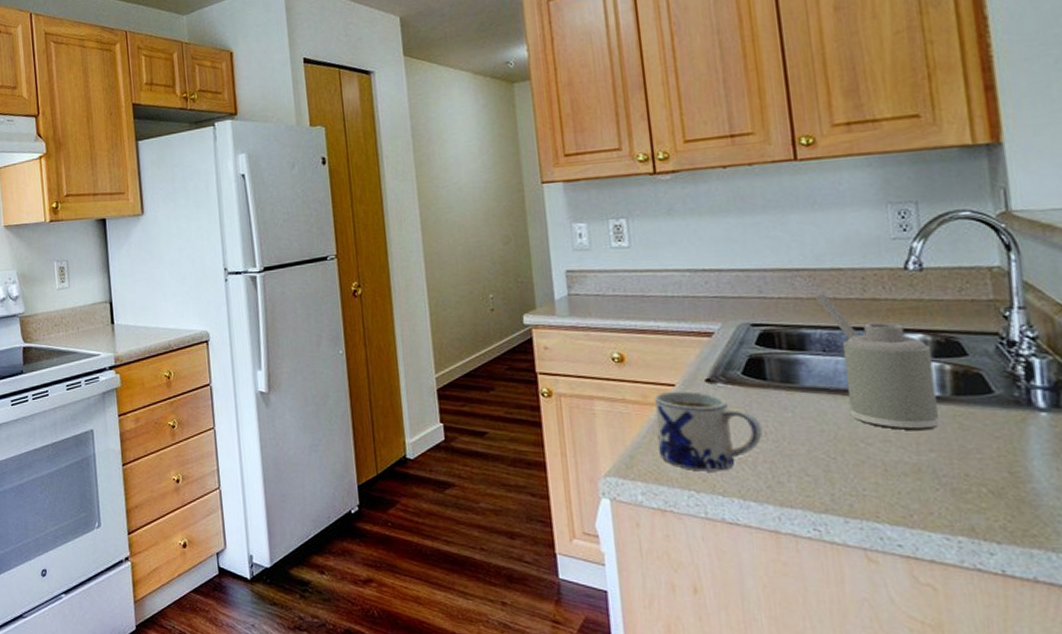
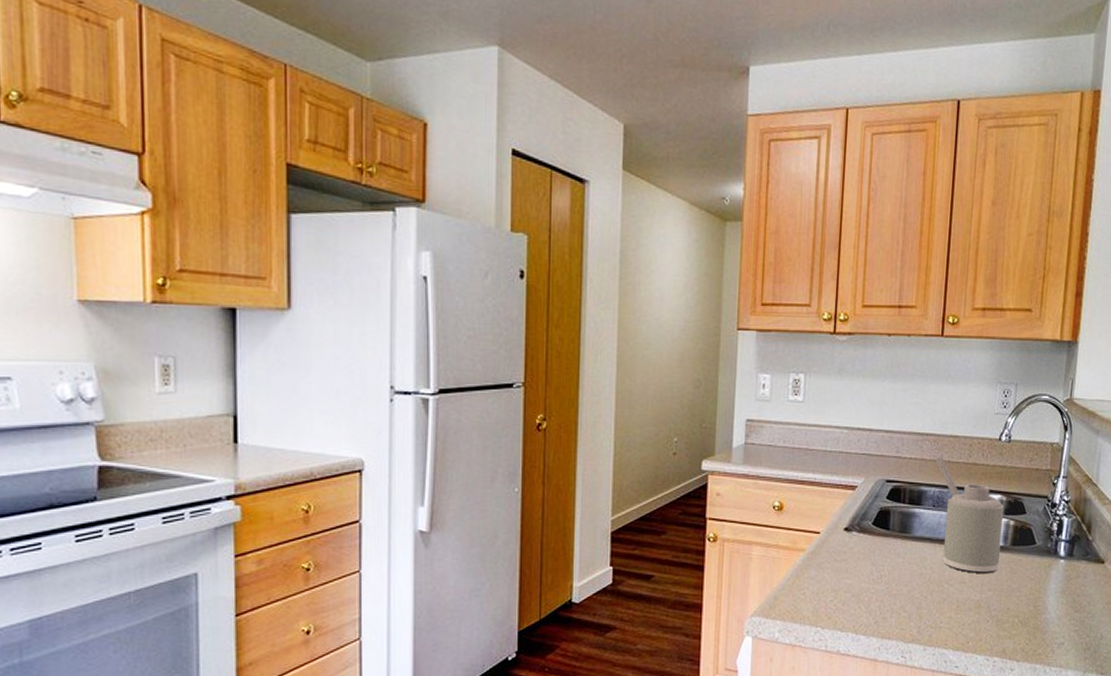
mug: present [654,390,763,472] -> none [798,538,879,610]

